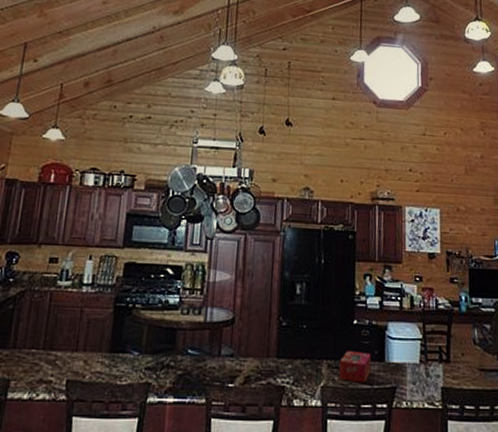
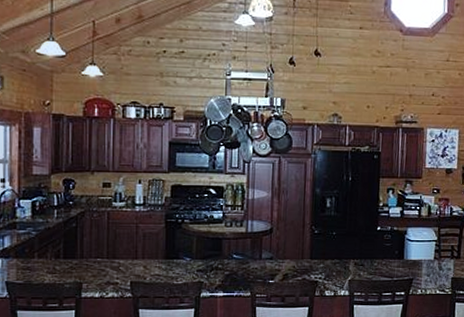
tissue box: present [338,351,372,383] -> none [364,252,393,276]

